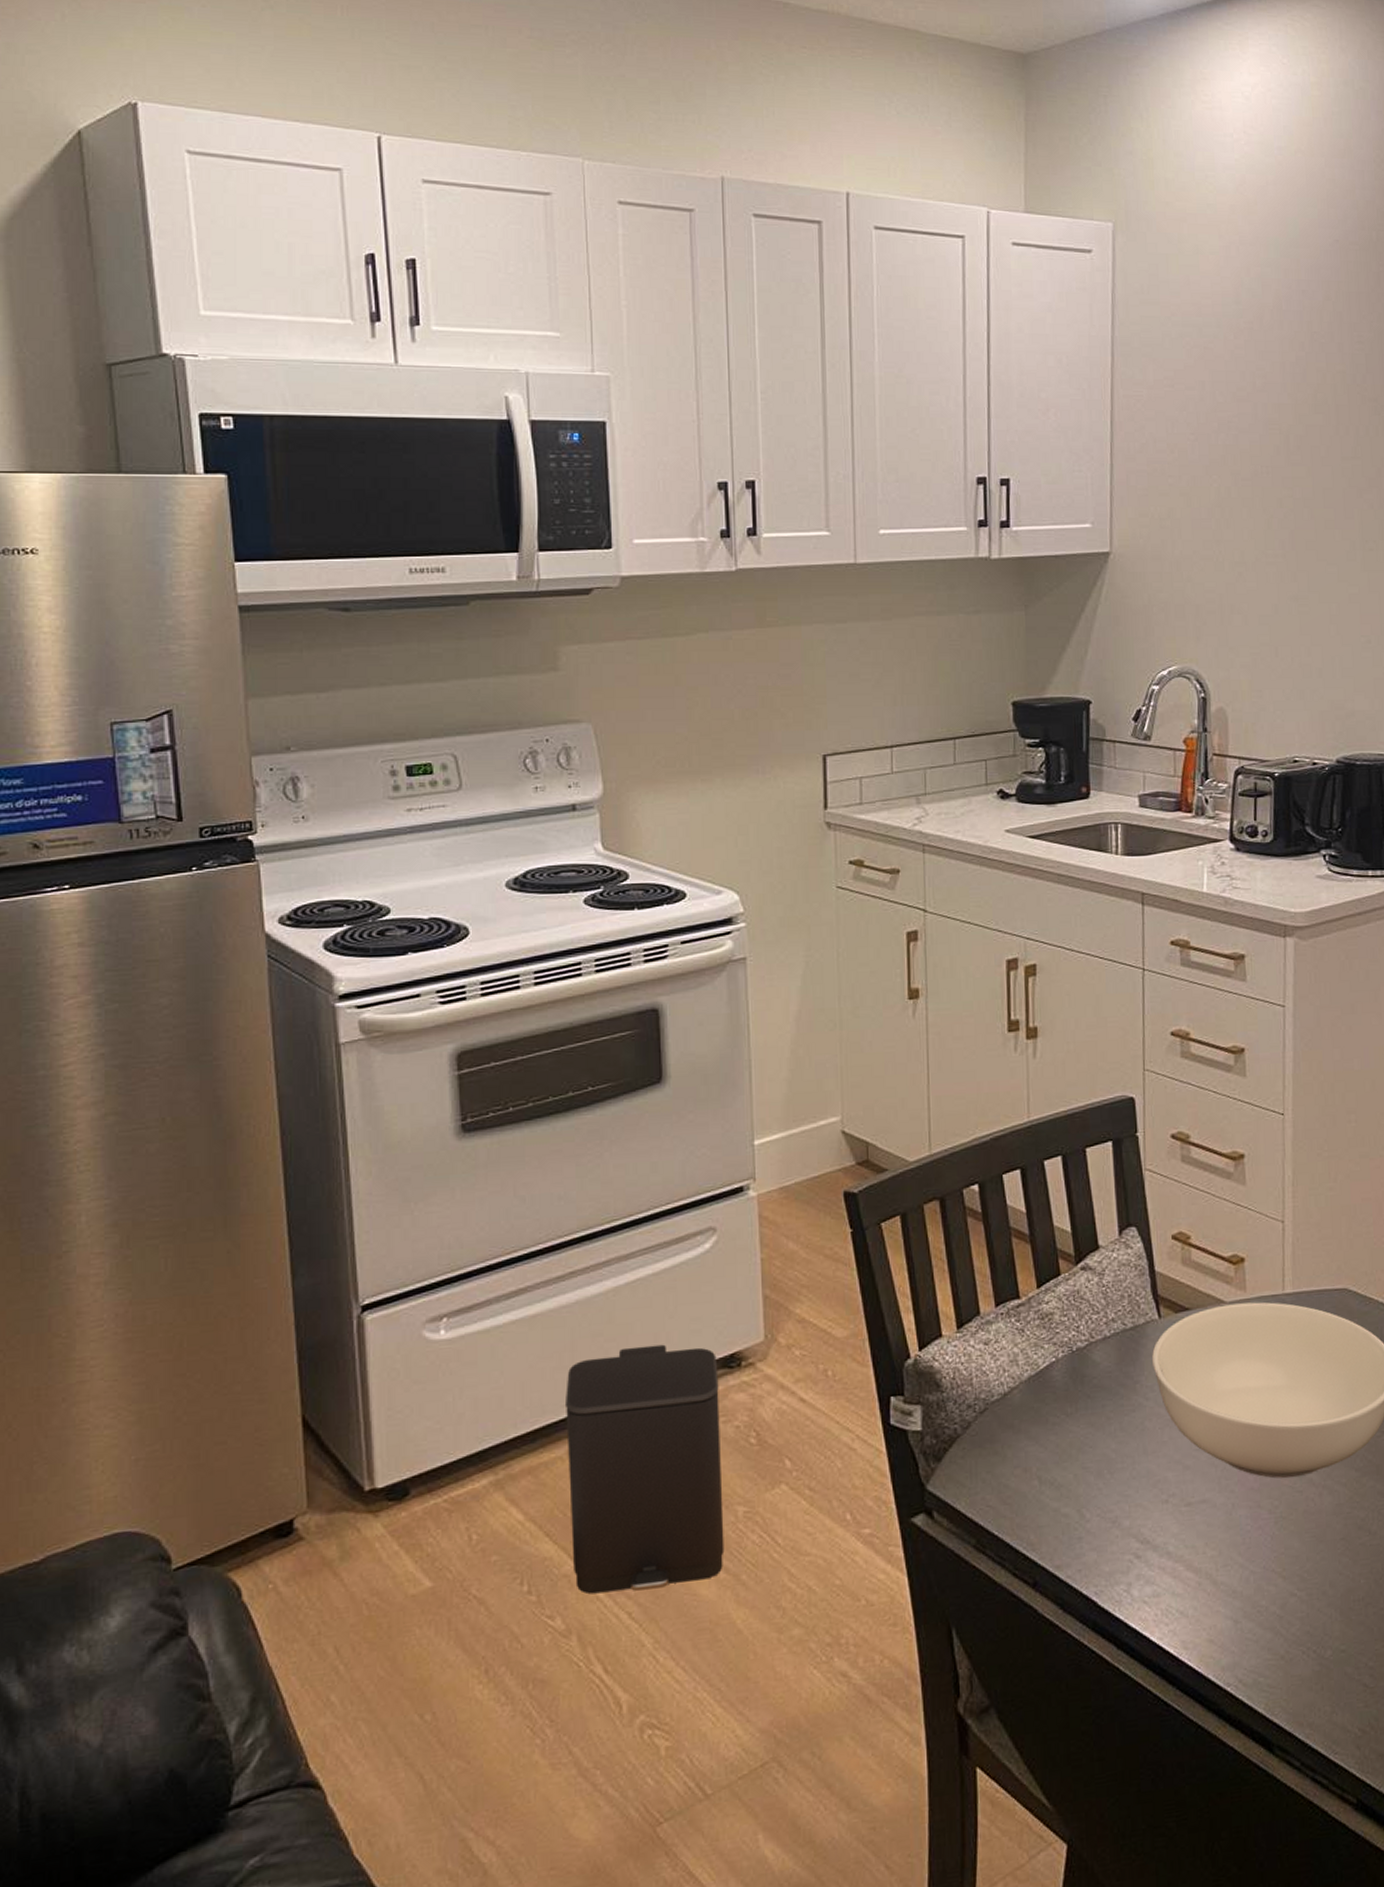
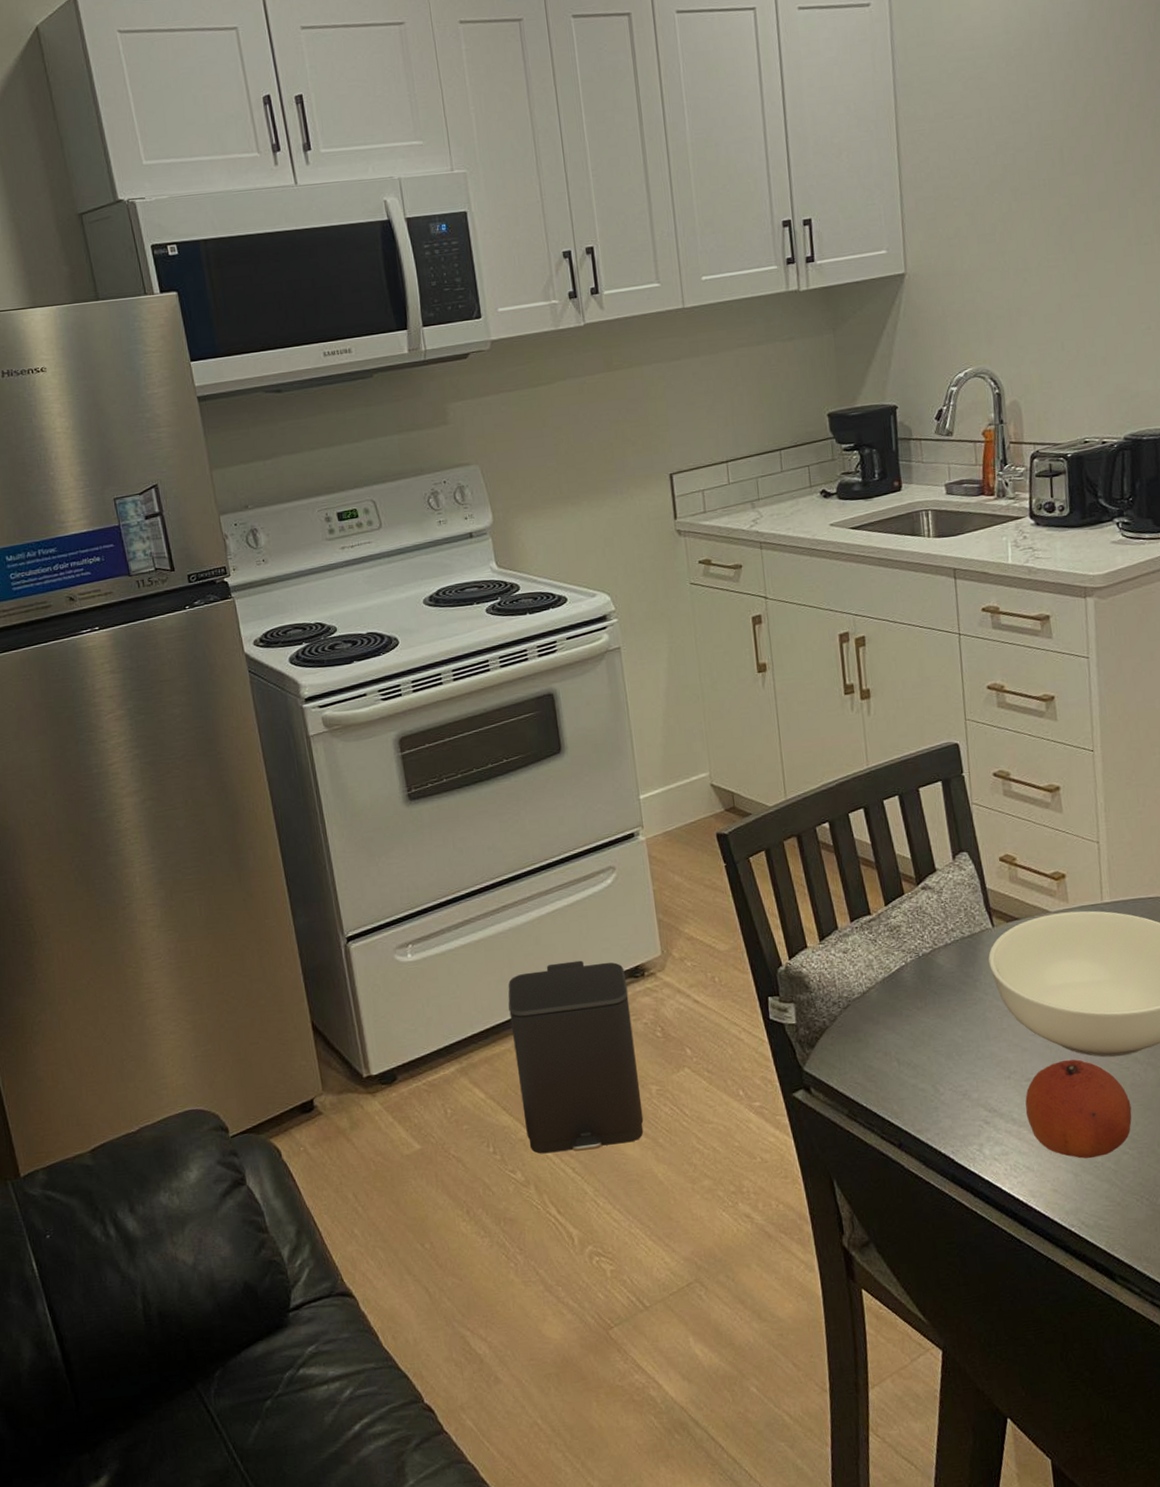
fruit: none [1183,1480,1303,1602] -> present [1025,1059,1132,1159]

